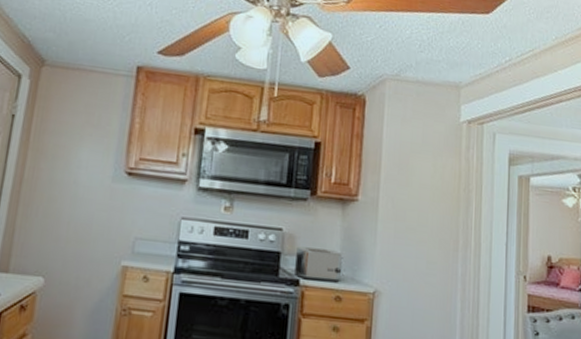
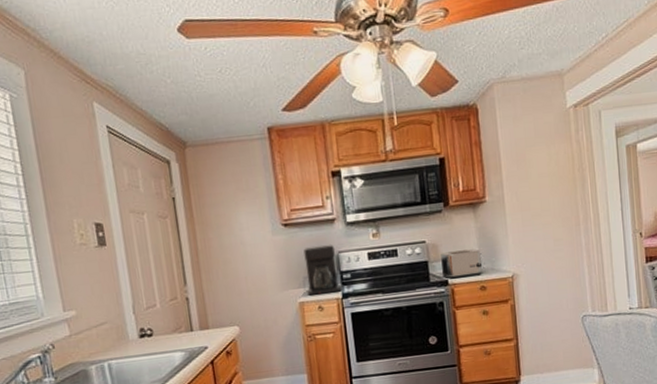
coffee maker: none [135,203,178,266] -> present [303,244,342,297]

